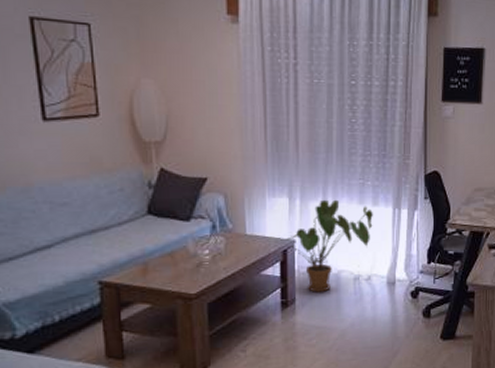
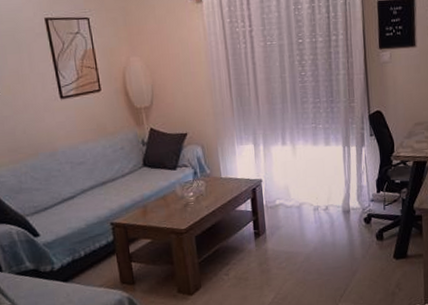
house plant: present [286,199,373,292] -> none [254,142,327,223]

